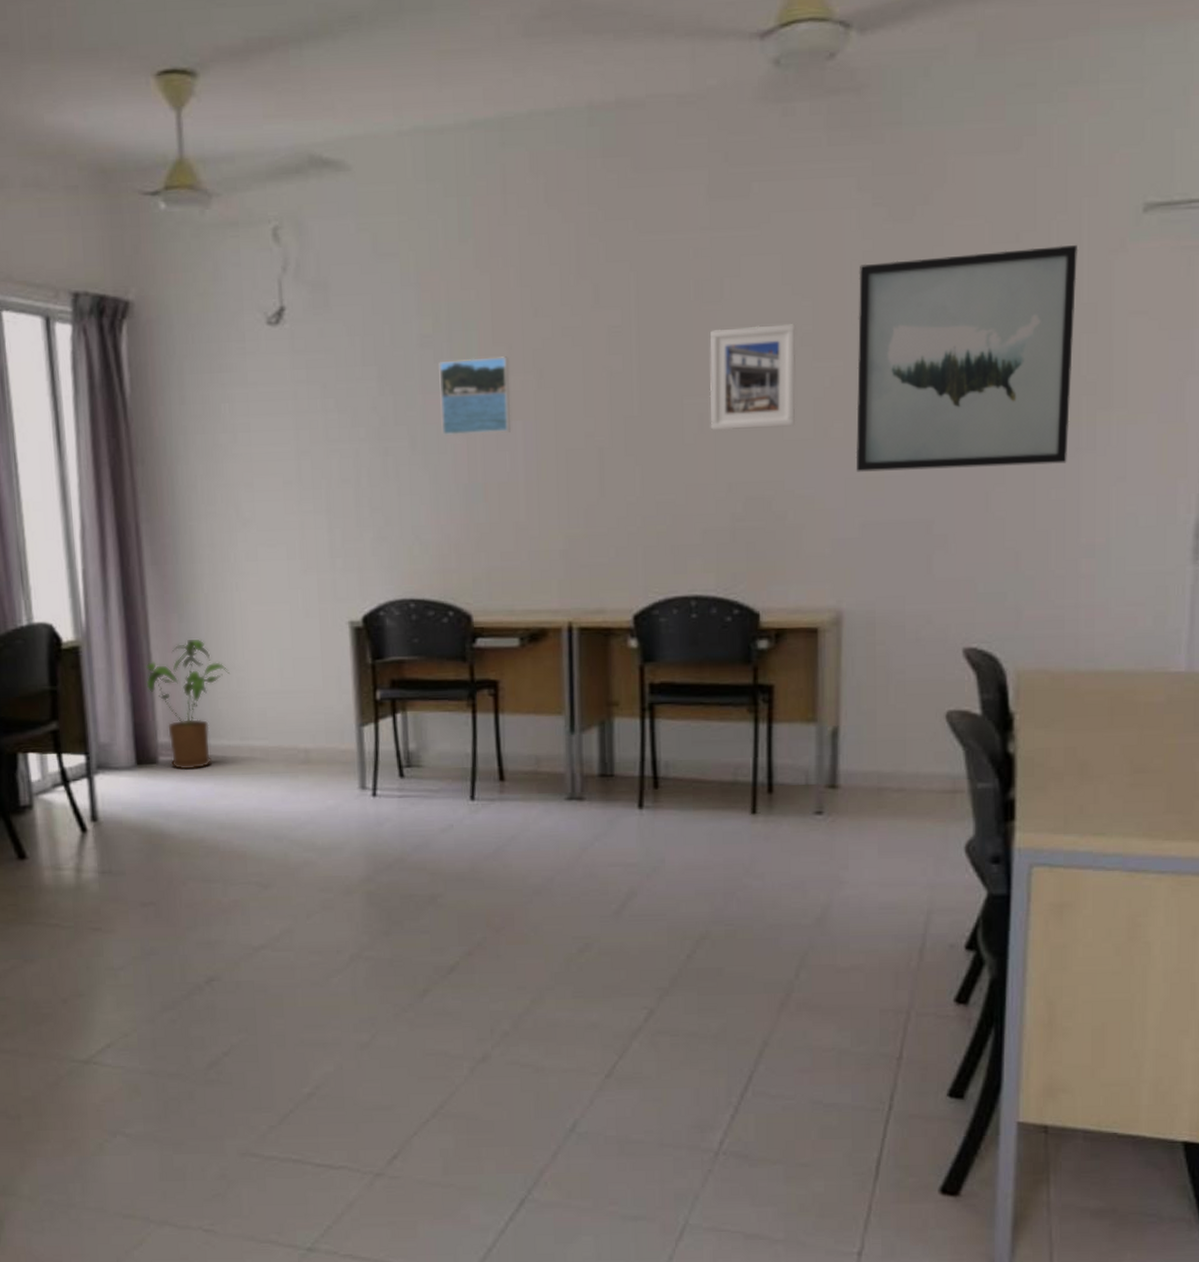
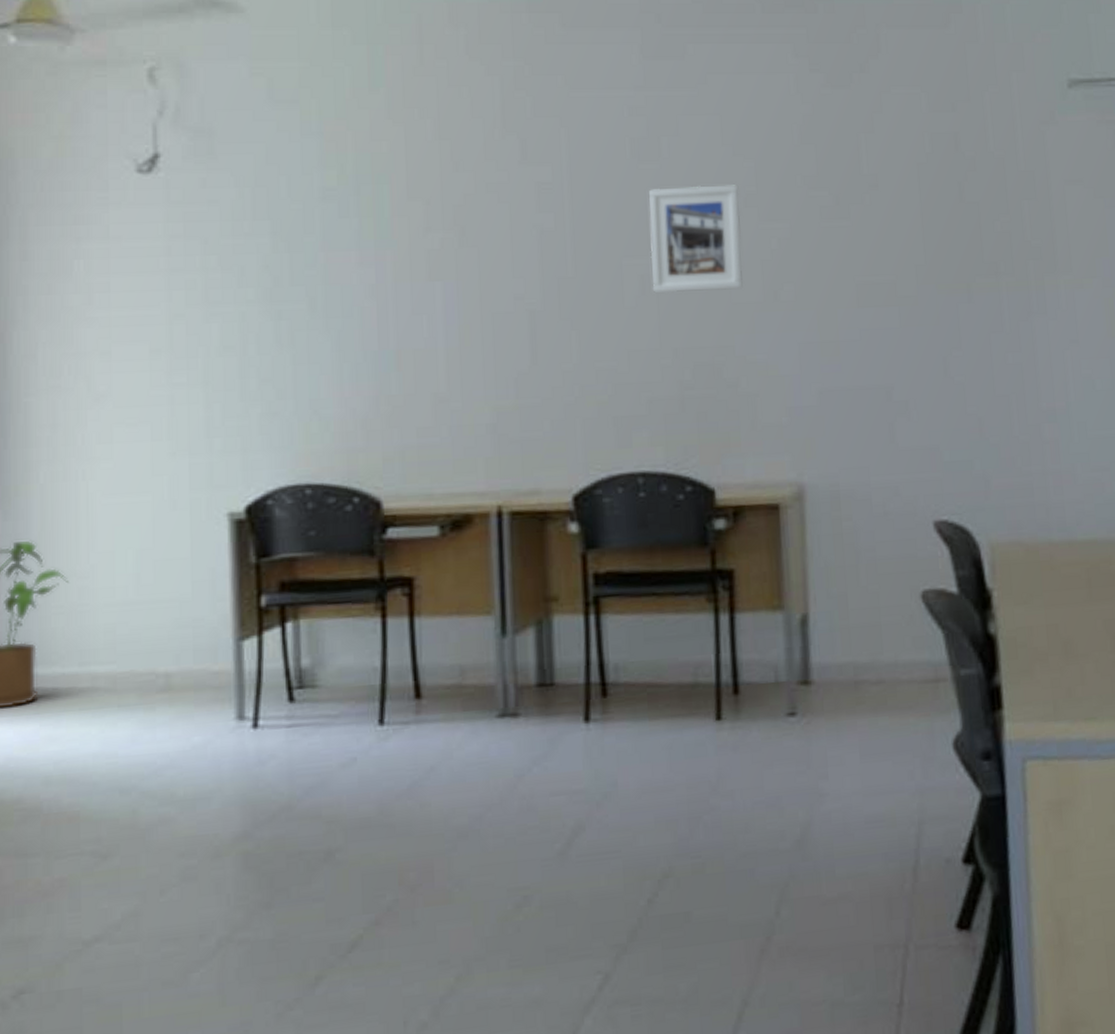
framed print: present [439,356,511,435] -> none [344,212,428,297]
wall art: present [855,244,1079,472] -> none [800,115,1020,336]

